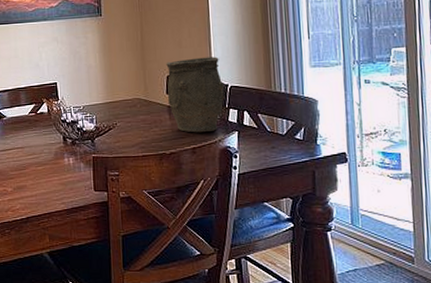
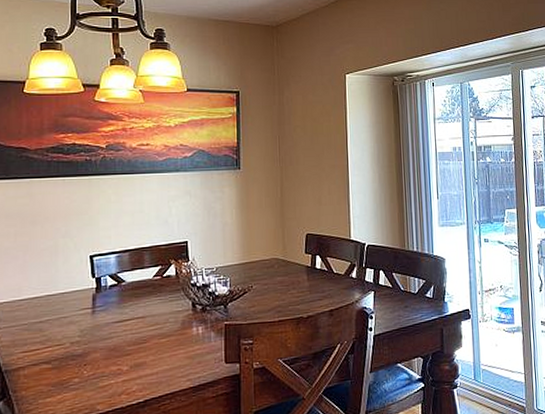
vase: present [166,57,224,133] -> none [306,215,362,294]

